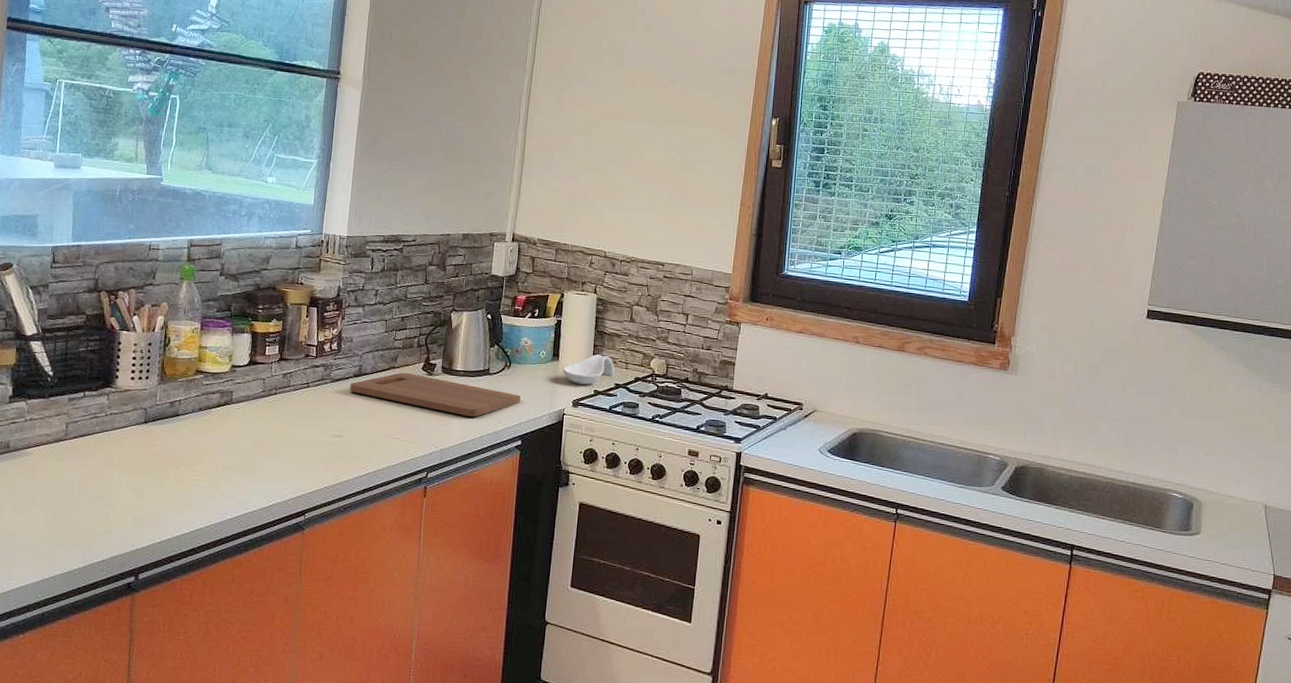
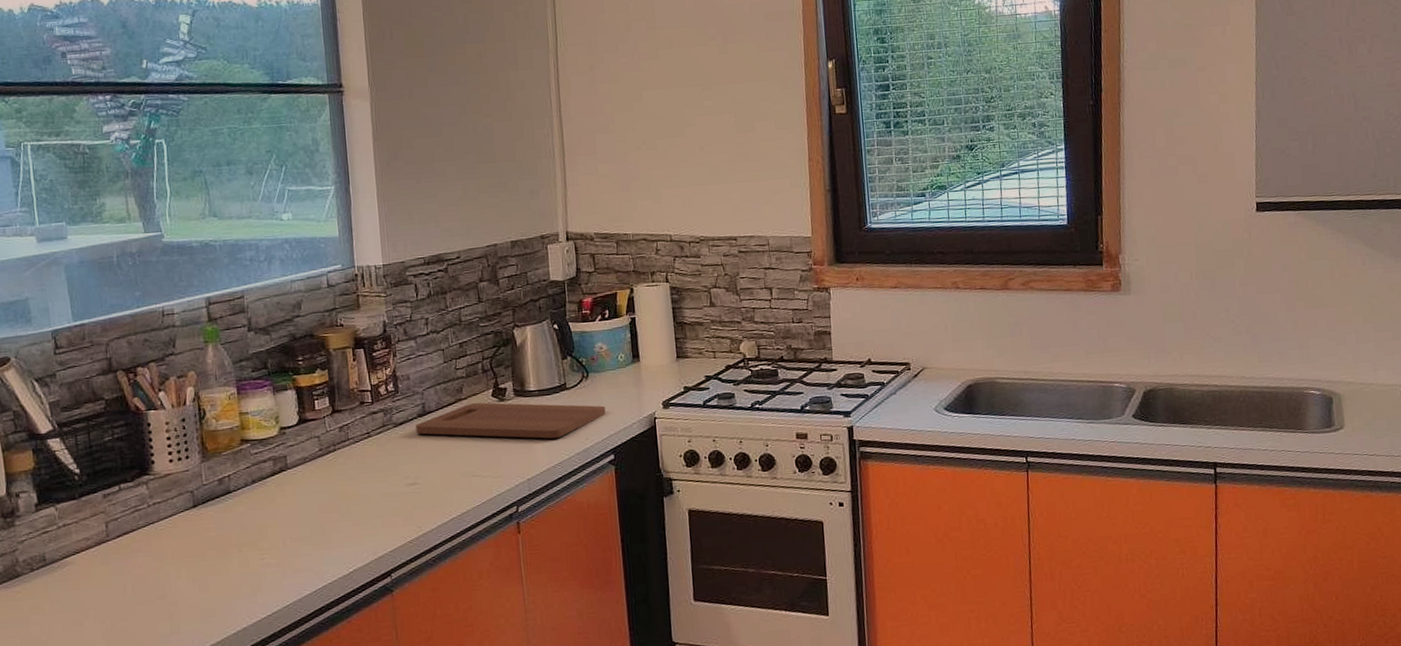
spoon rest: present [562,354,616,385] -> none [645,347,704,384]

